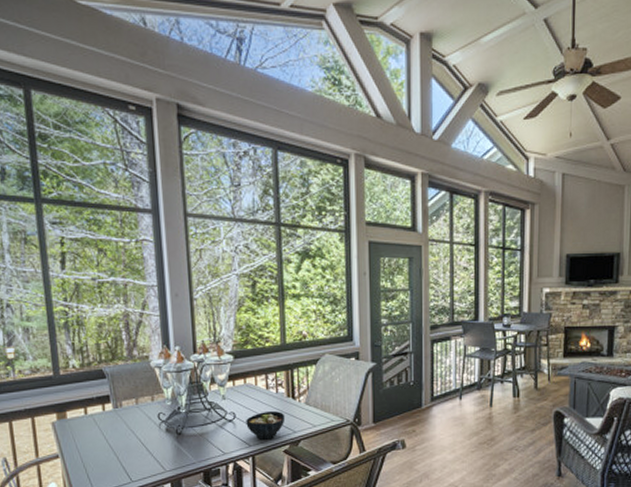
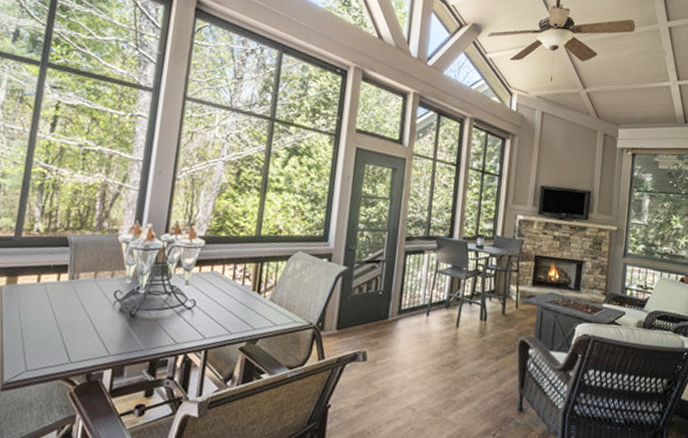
bowl: present [246,410,286,440] -> none [205,303,247,334]

